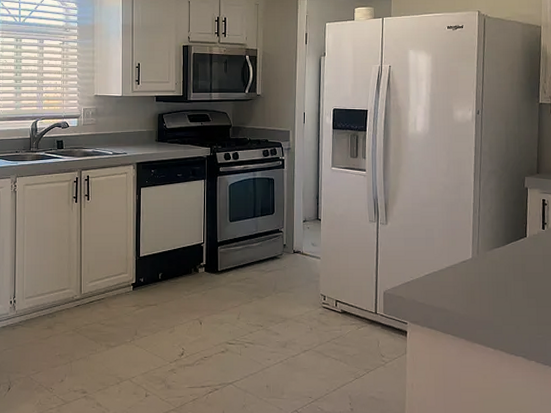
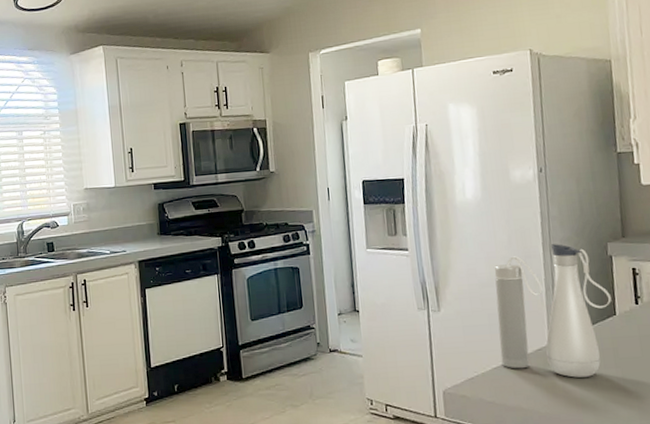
water bottle: none [432,175,524,287] -> present [494,244,612,378]

